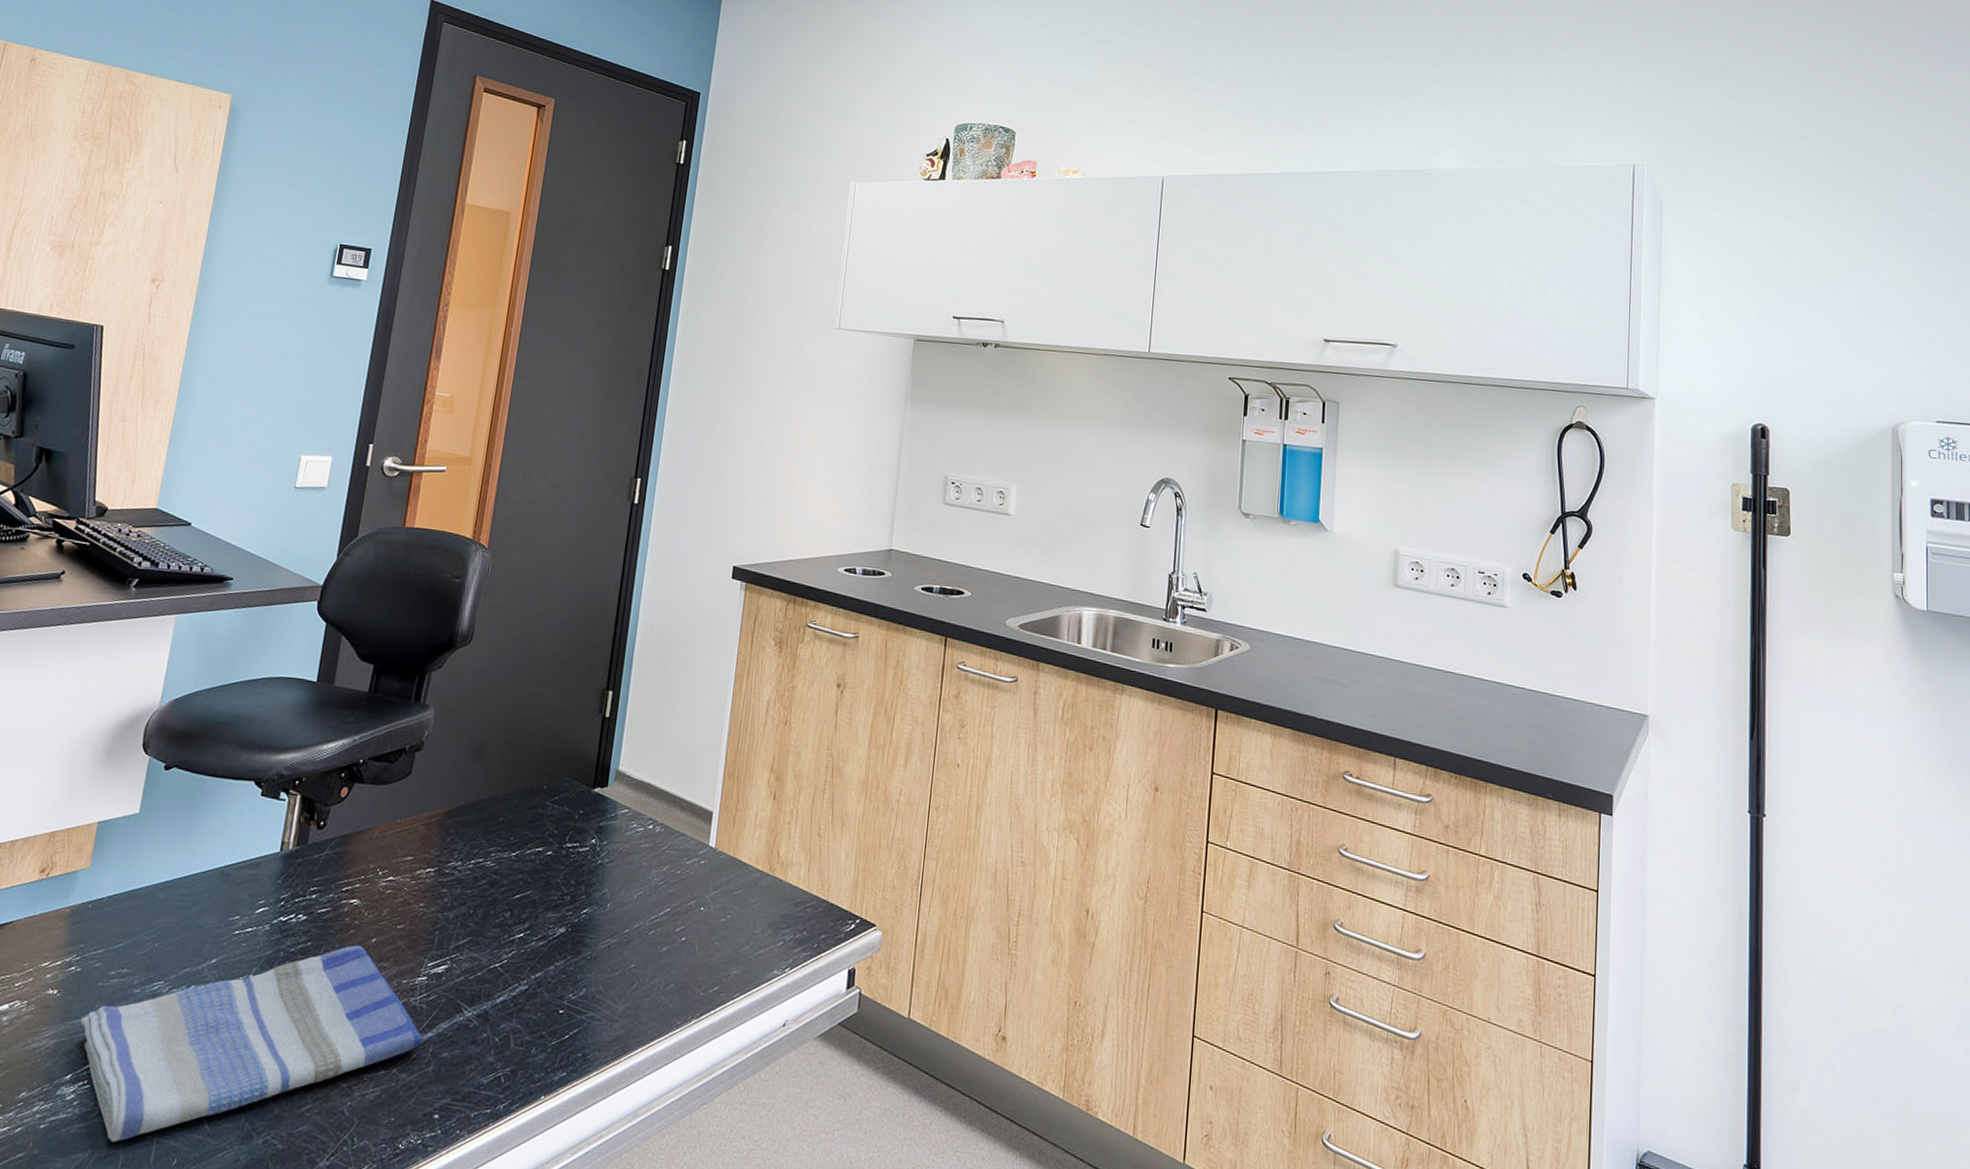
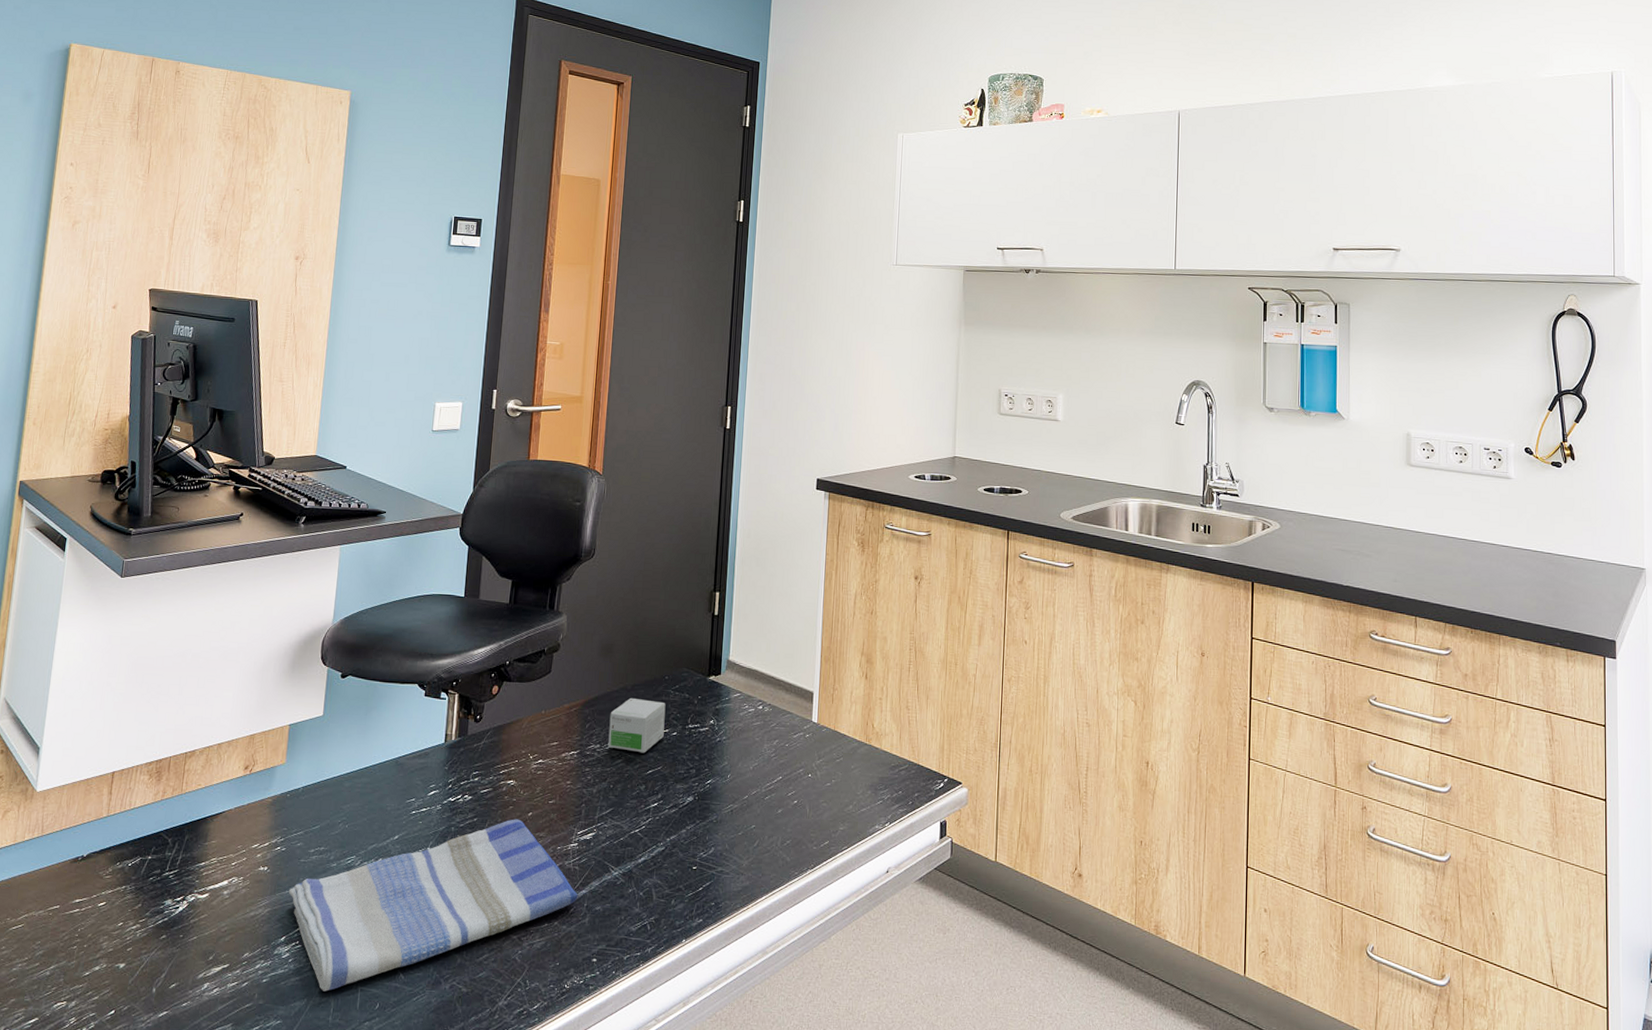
small box: none [471,808,542,875] -> present [608,697,666,753]

